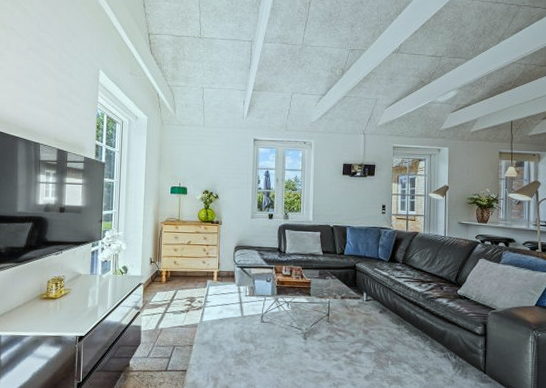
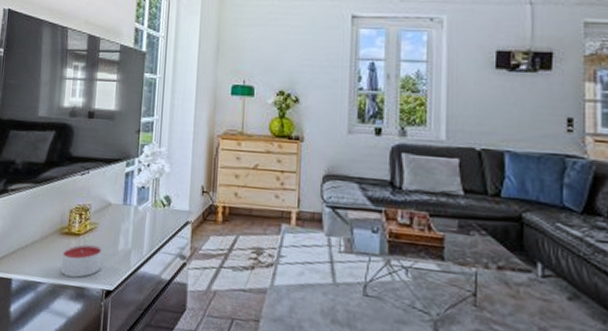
candle: none [42,304,74,330] -> present [61,244,102,278]

